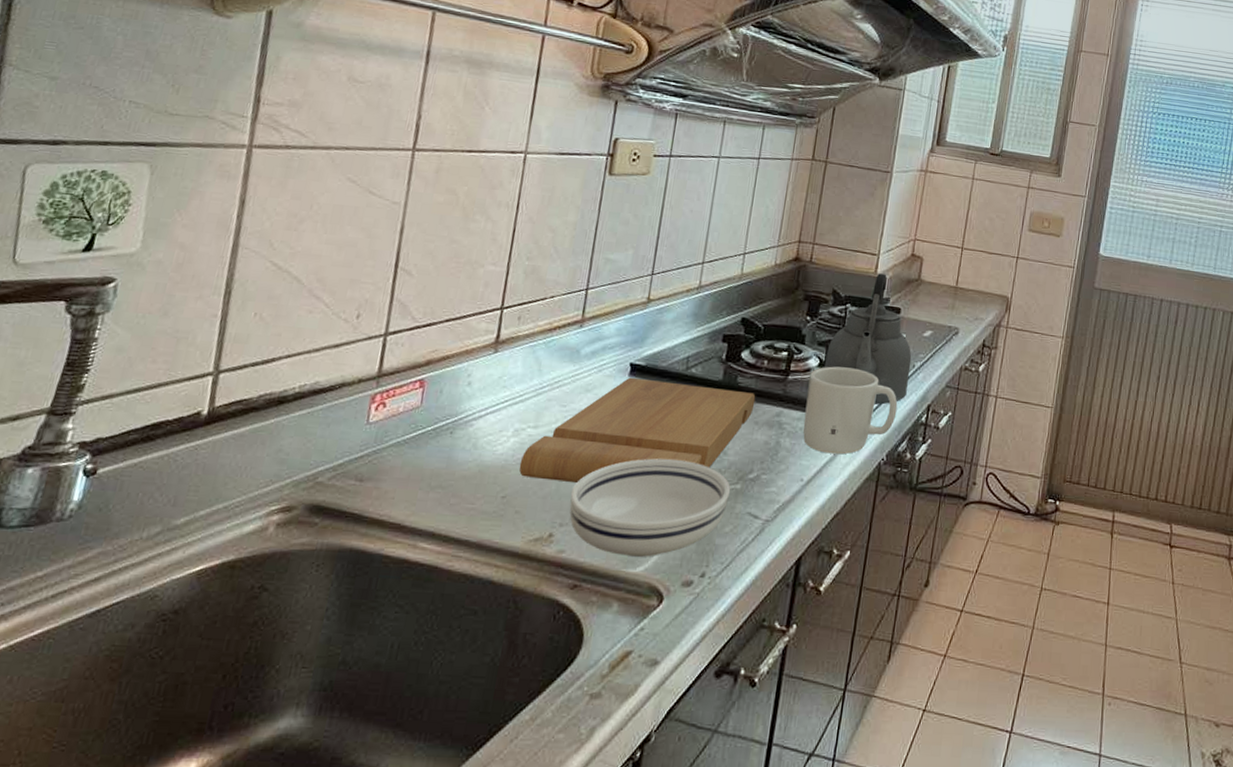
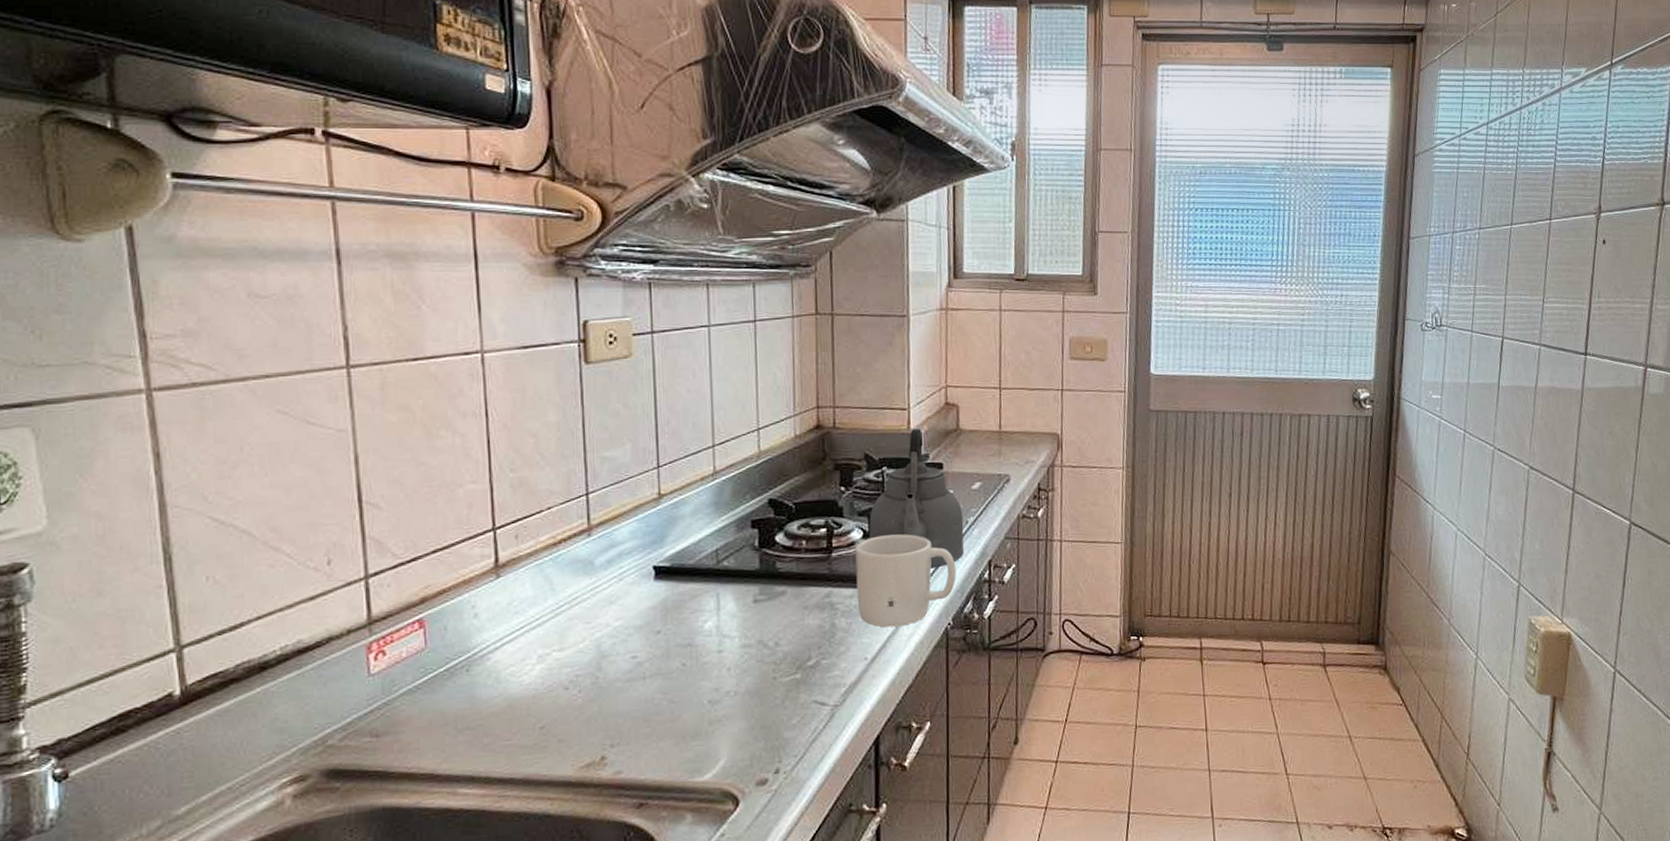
cutting board: present [519,377,756,482] -> none [552,577,800,704]
bowl: present [569,458,731,557] -> none [615,658,791,766]

